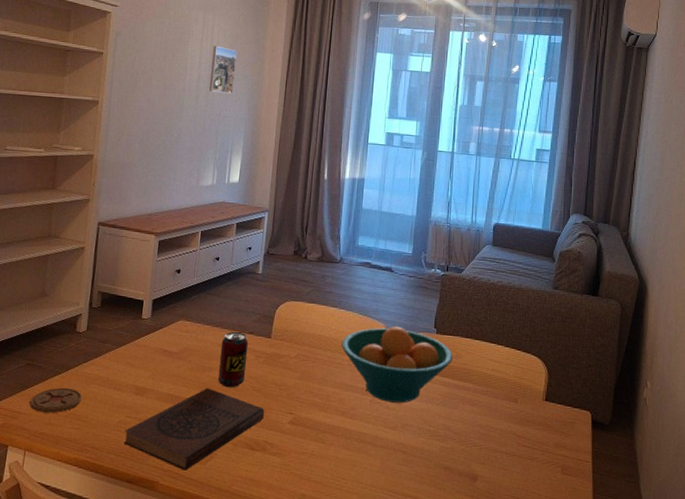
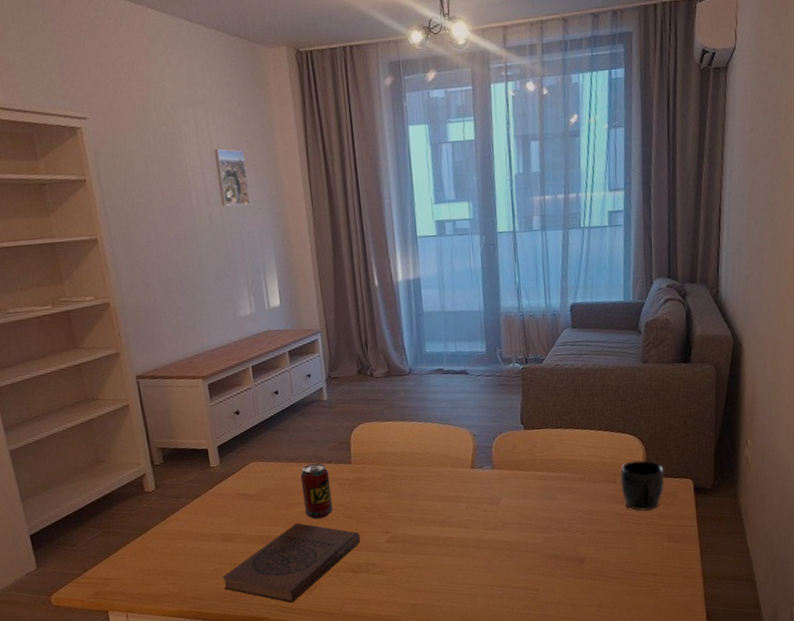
coaster: present [30,387,82,413] -> none [117,547,170,575]
fruit bowl: present [341,326,453,403] -> none [426,429,545,505]
mug: none [521,382,564,437] -> present [620,460,665,511]

